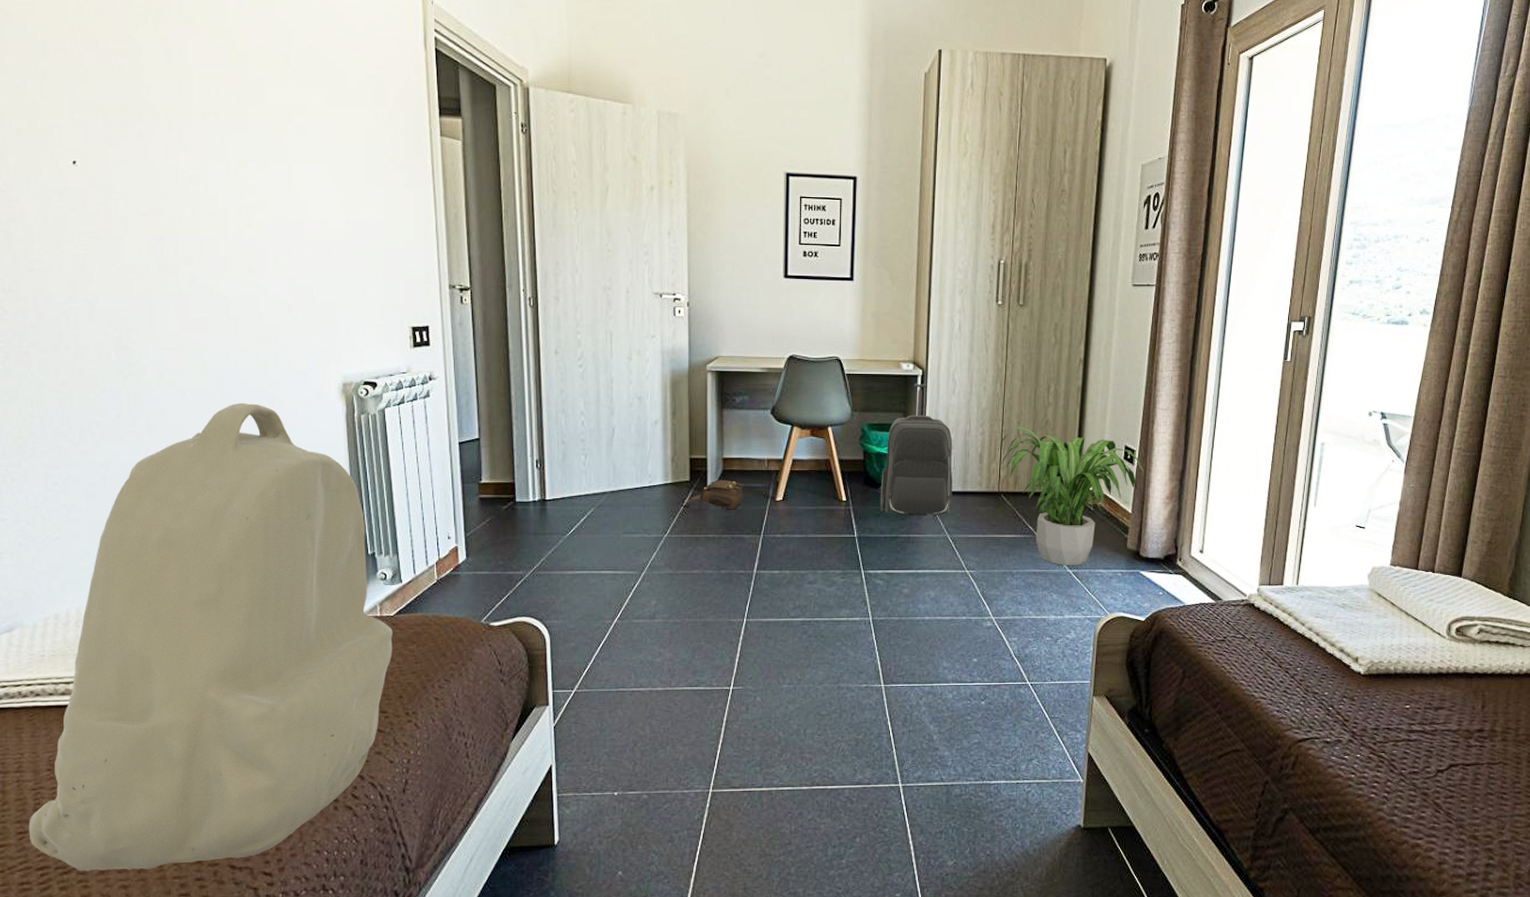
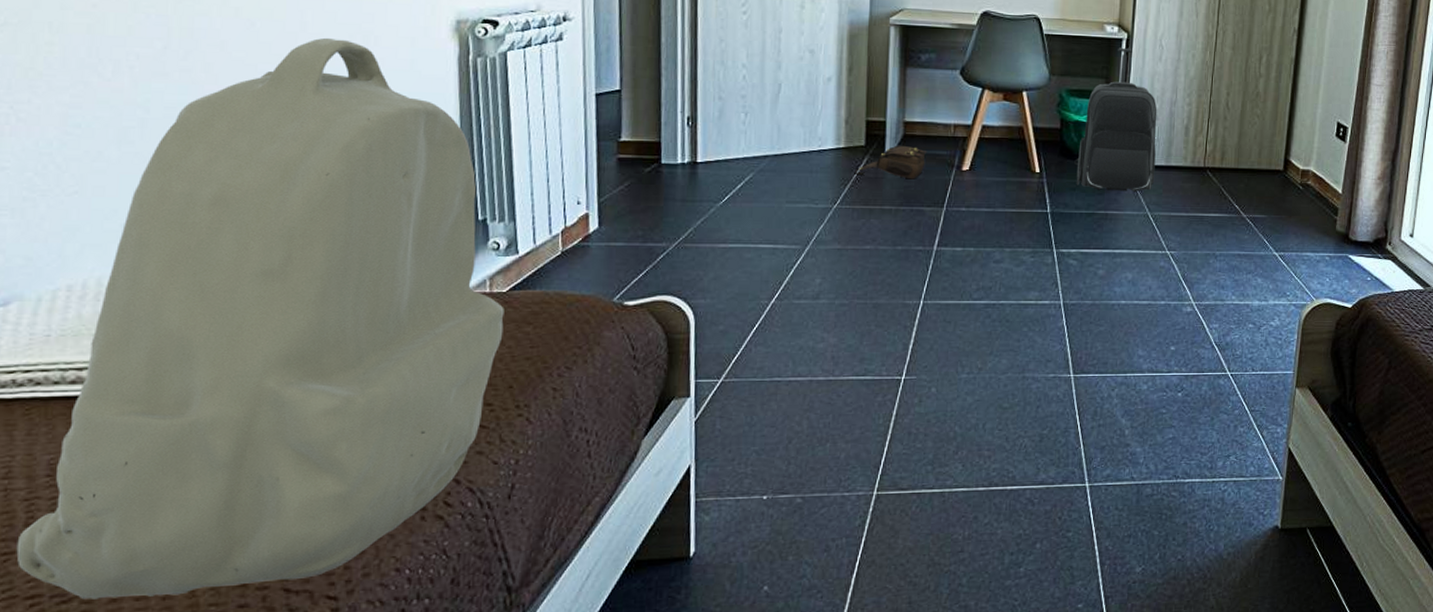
potted plant: present [998,426,1145,565] -> none [1205,98,1357,248]

